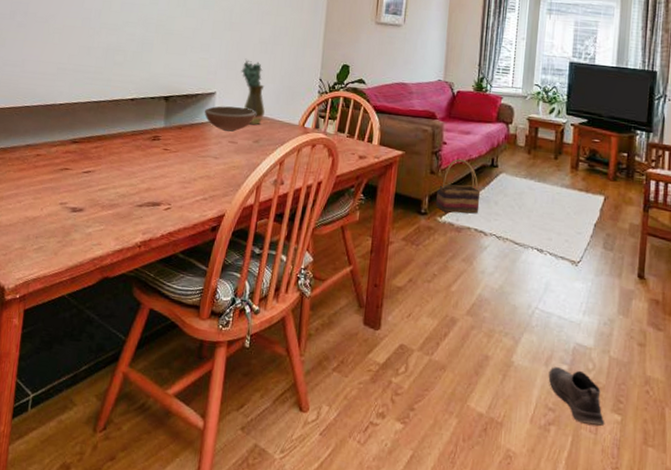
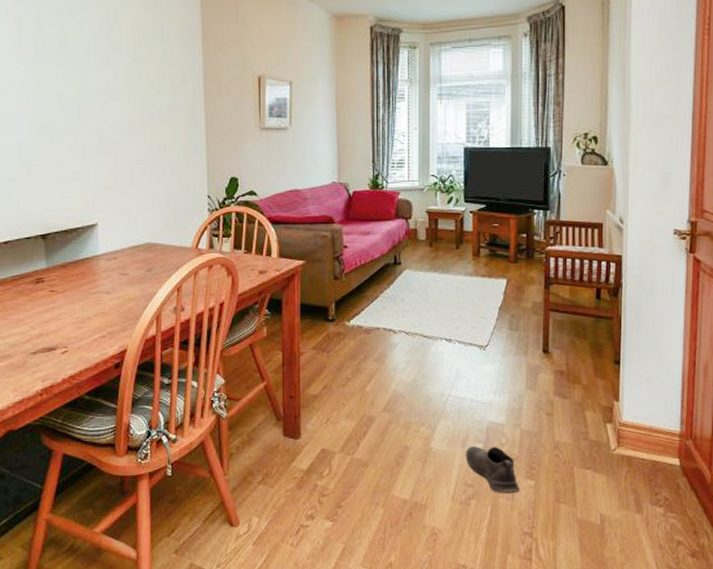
bowl: present [204,106,256,132] -> none [87,237,144,263]
vase: present [241,59,265,125] -> none [121,184,153,254]
basket: present [436,158,481,214] -> none [343,260,386,316]

